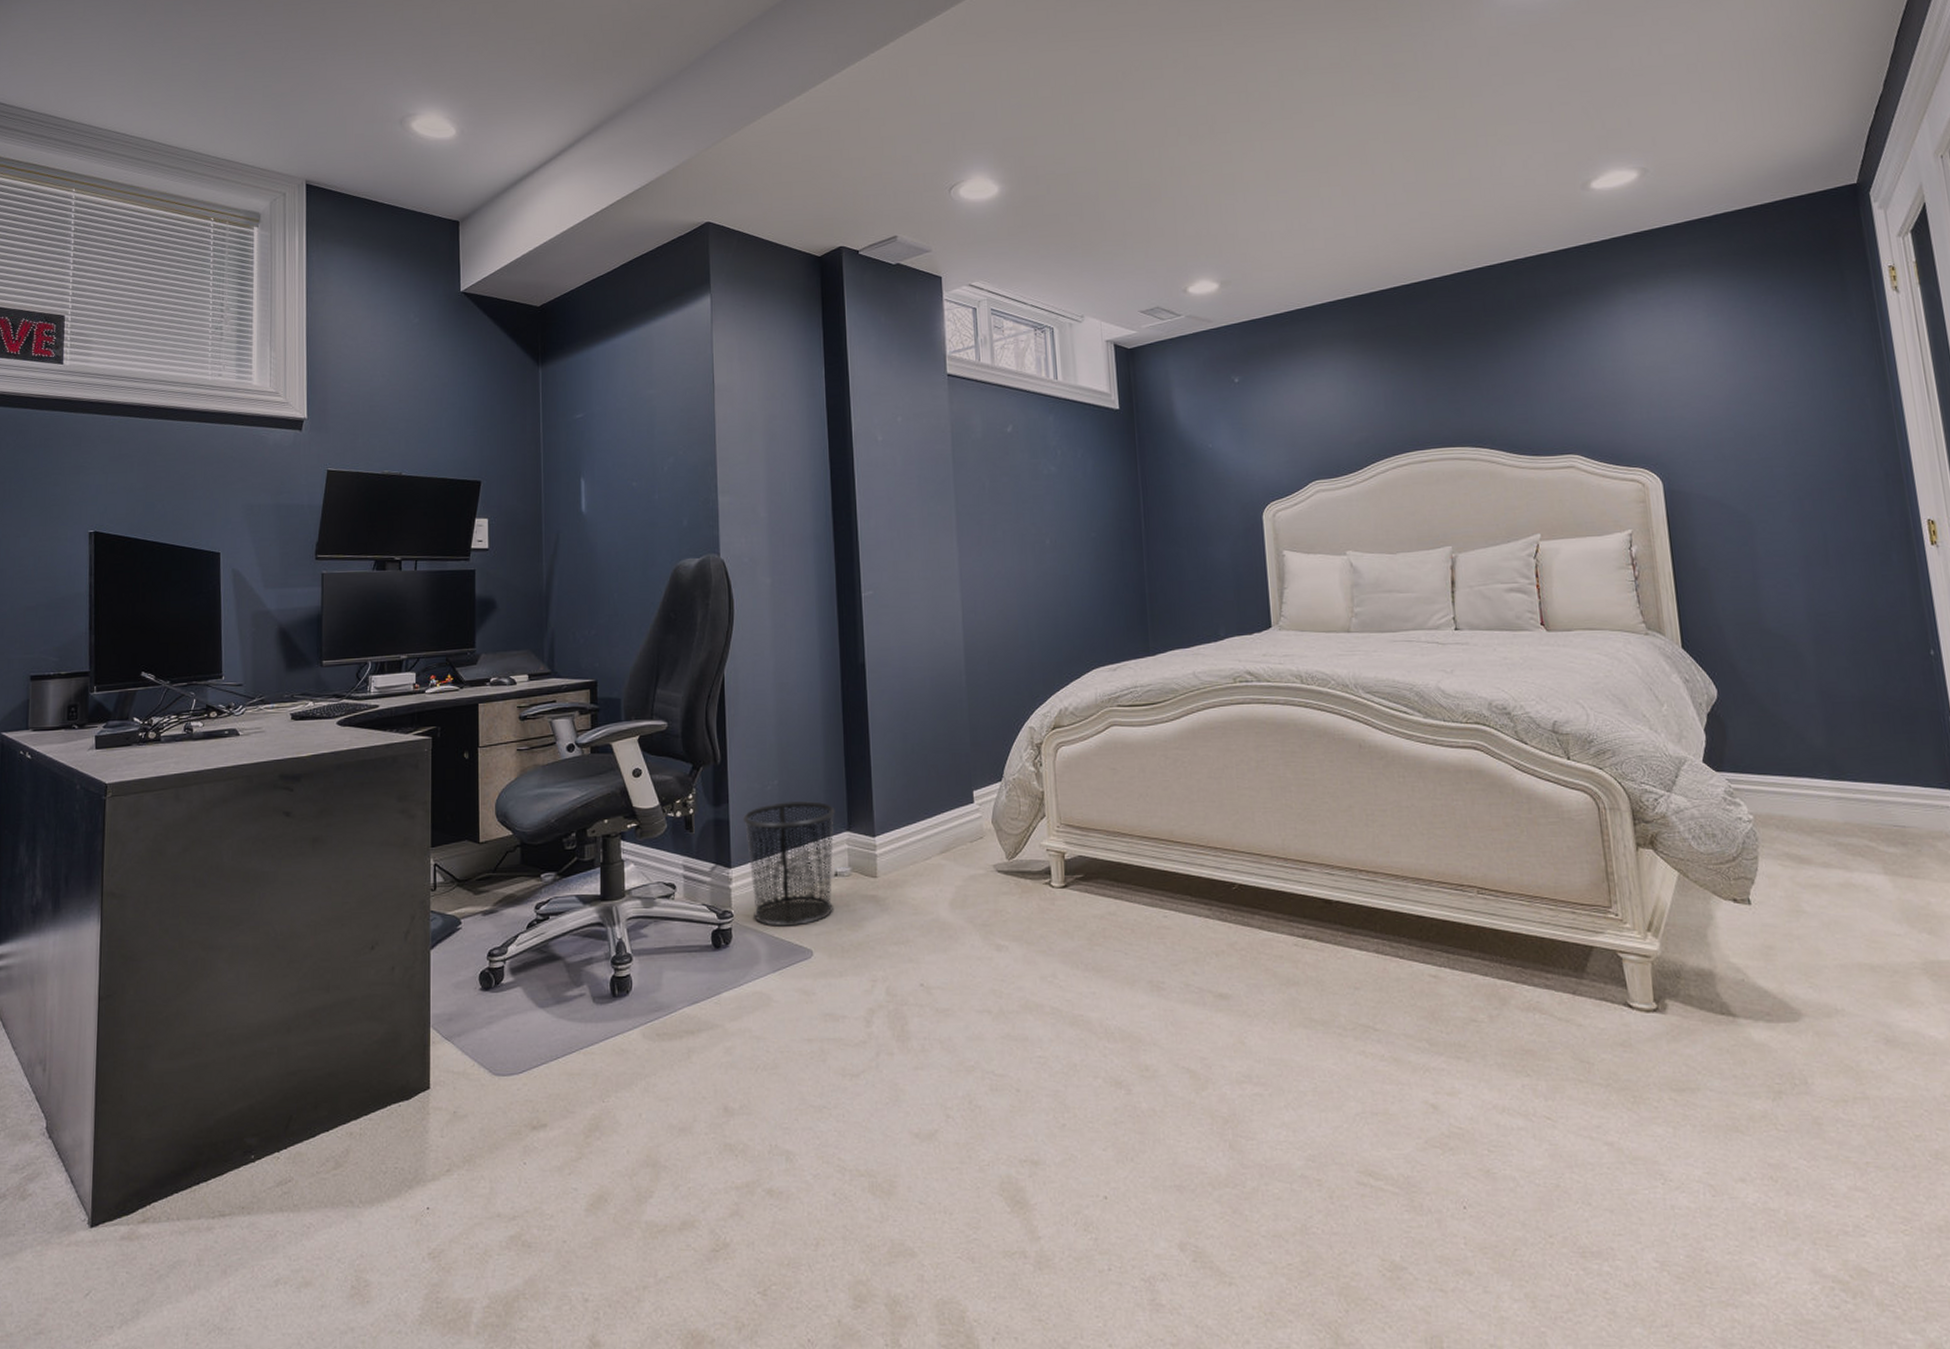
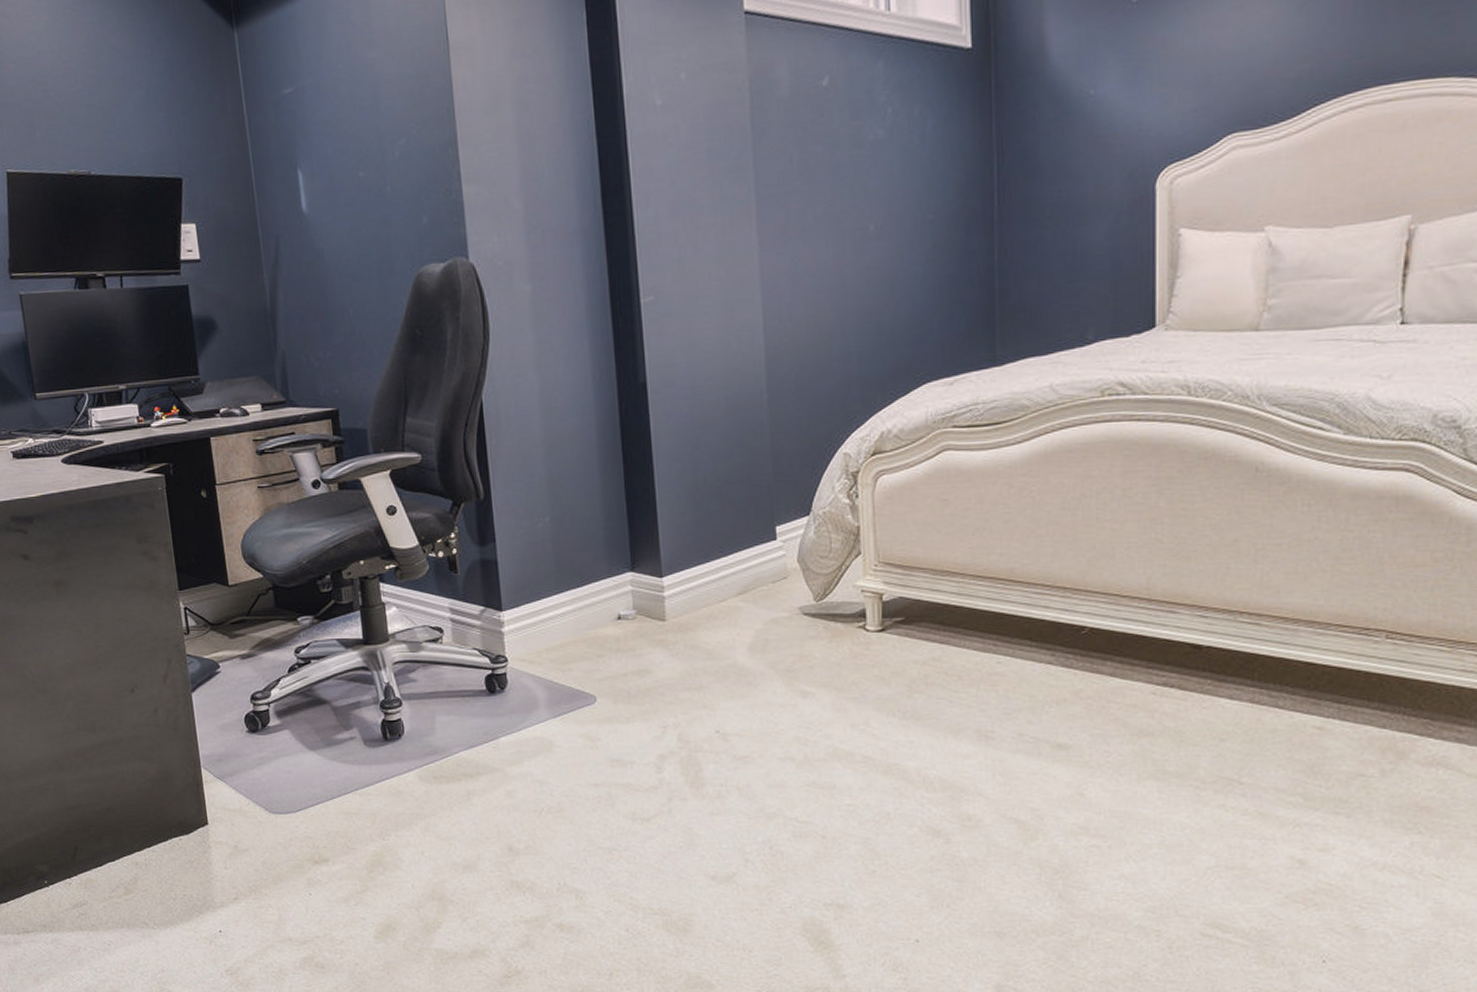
waste bin: present [743,801,835,927] -> none [513,539,617,671]

